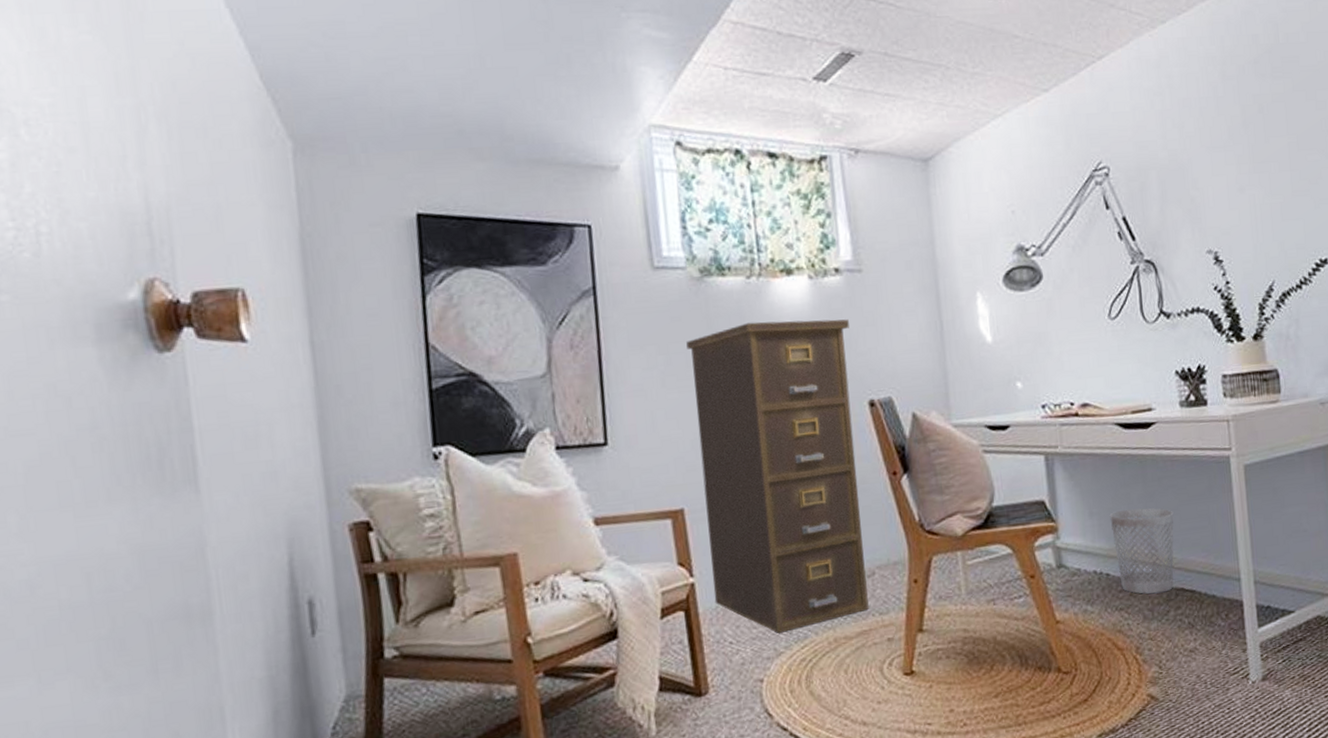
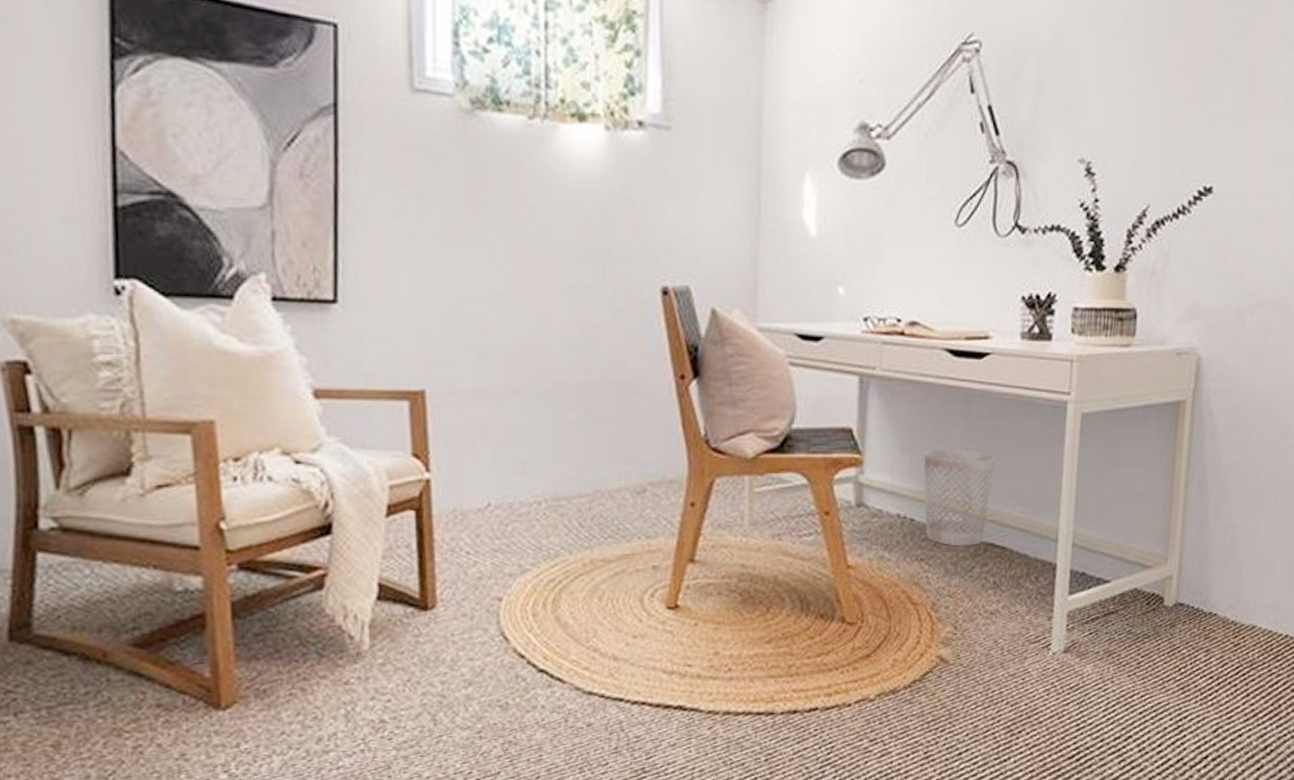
filing cabinet: present [686,319,869,633] -> none [446,174,648,547]

